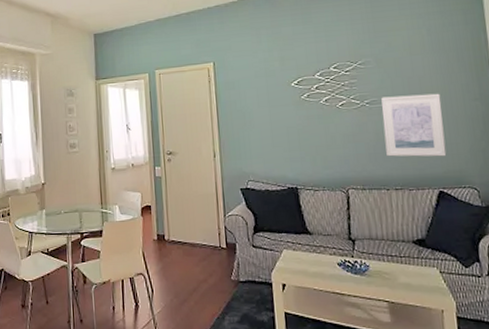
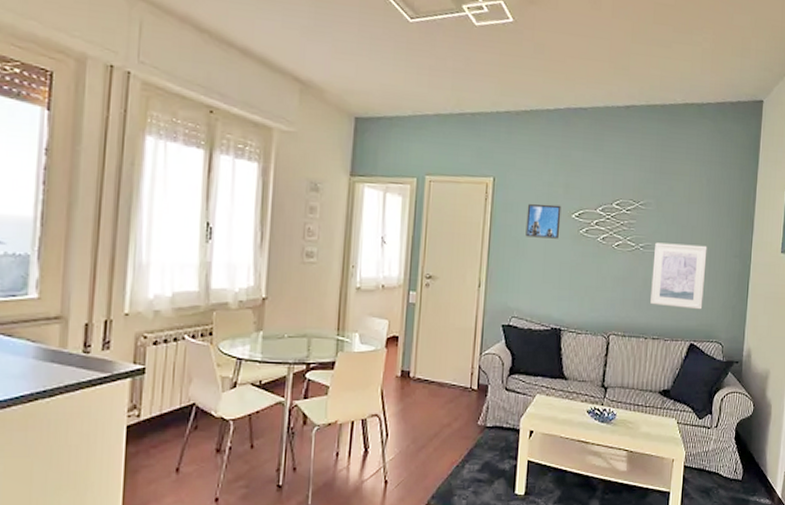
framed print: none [247,77,282,109] -> present [525,204,561,239]

